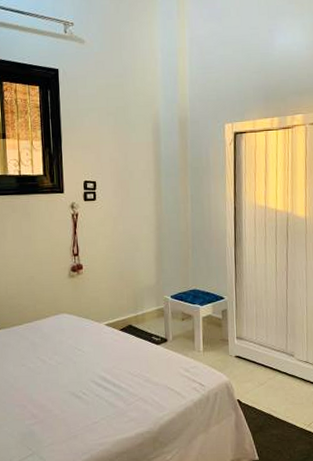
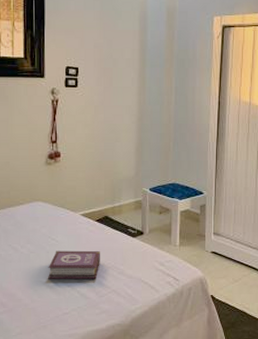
book: none [76,359,126,389] -> present [48,250,100,280]

